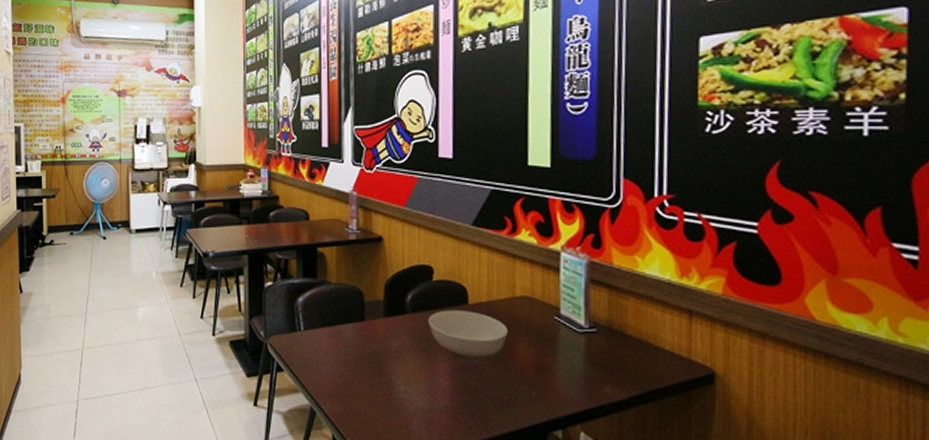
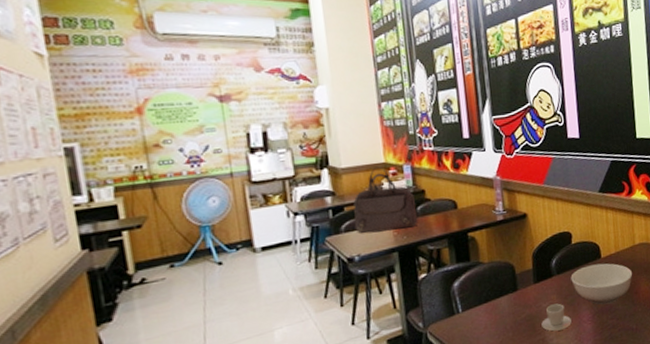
handbag: none [212,167,270,234] -> present [353,166,419,233]
teacup: none [388,345,424,378] -> present [541,303,572,332]

